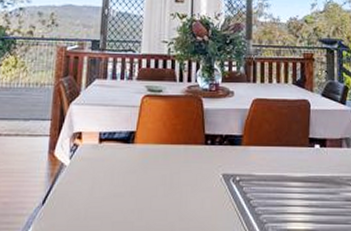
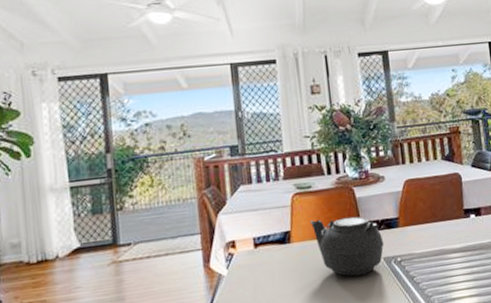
teapot: none [155,124,225,188] -> present [309,216,384,277]

